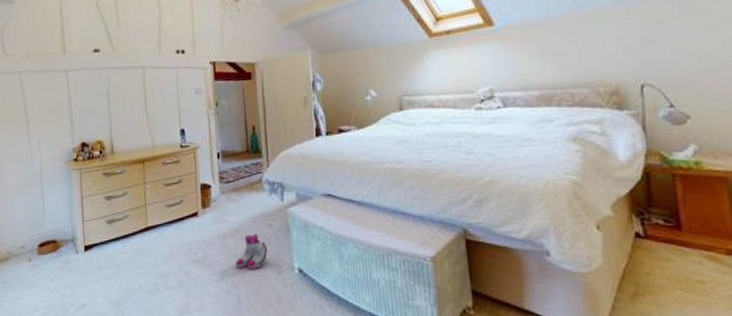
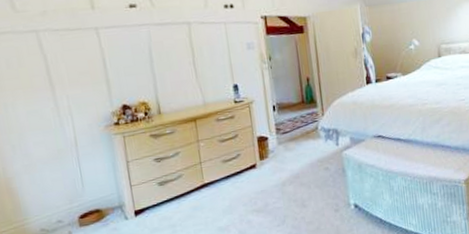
boots: present [235,234,268,270] -> none [295,178,326,212]

